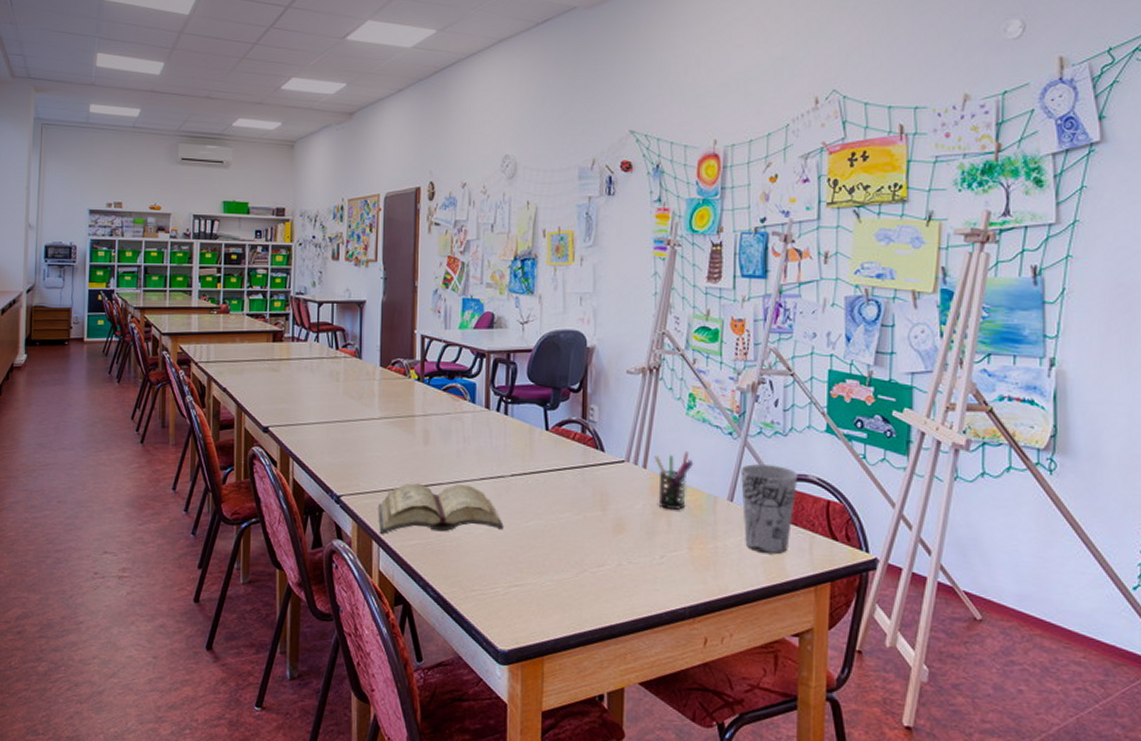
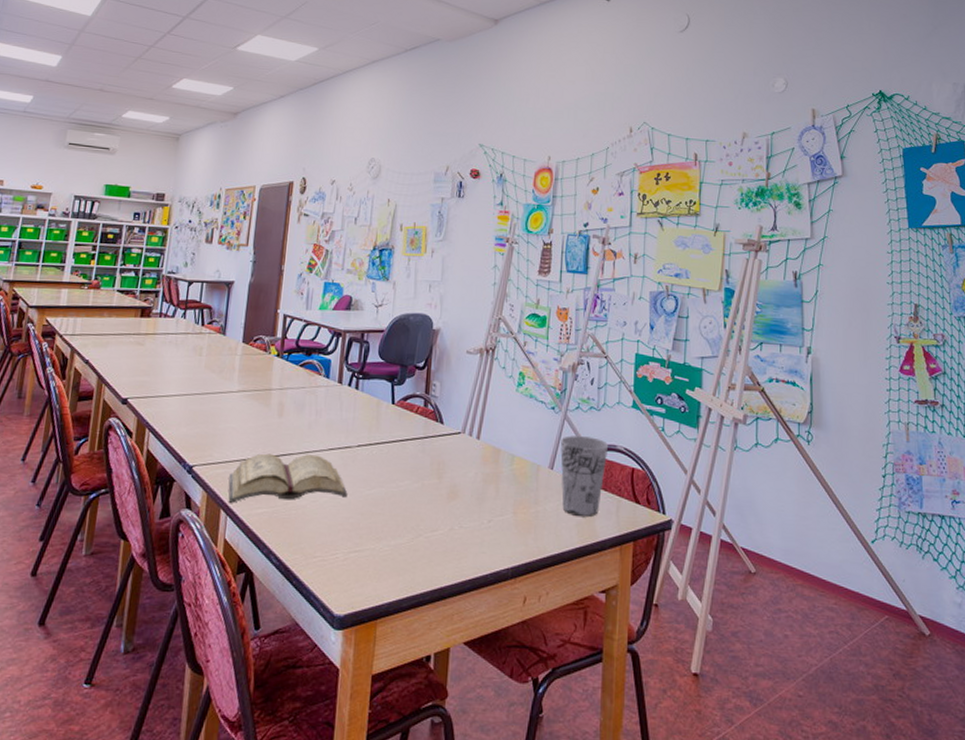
pen holder: present [654,451,694,510] -> none [487,424,521,478]

